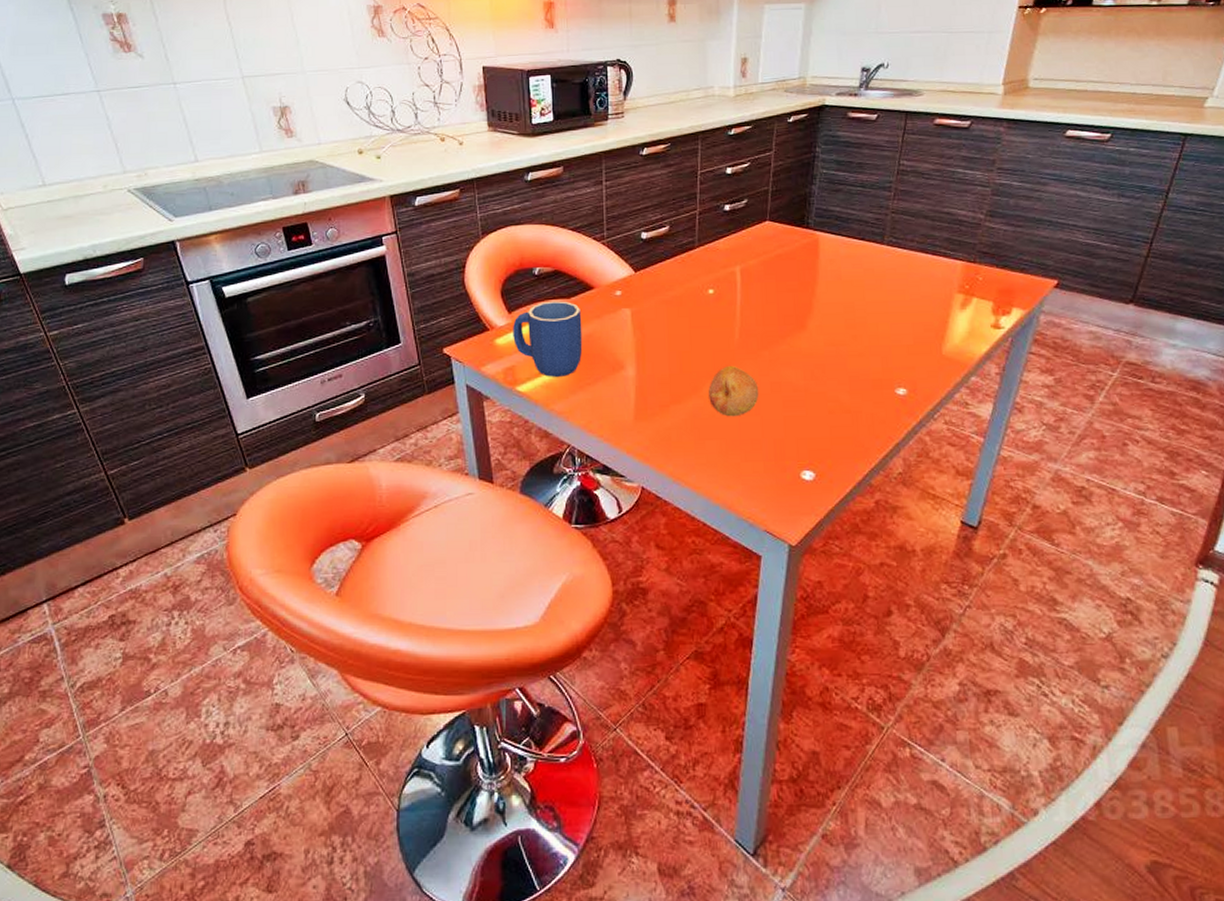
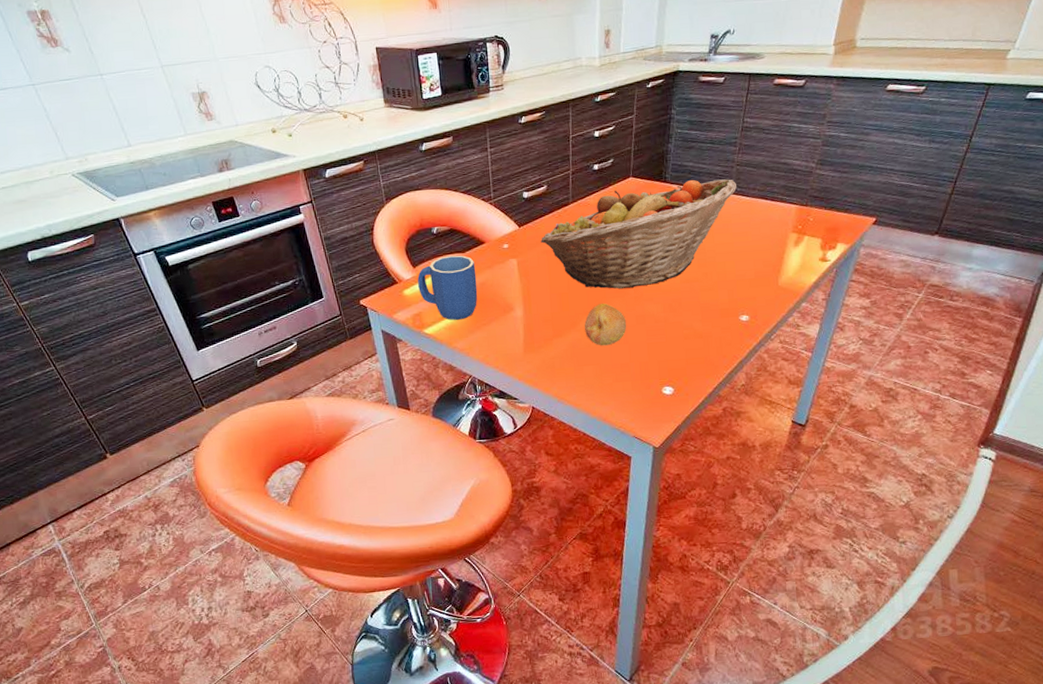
fruit basket: none [660,226,891,350] -> present [541,179,737,290]

